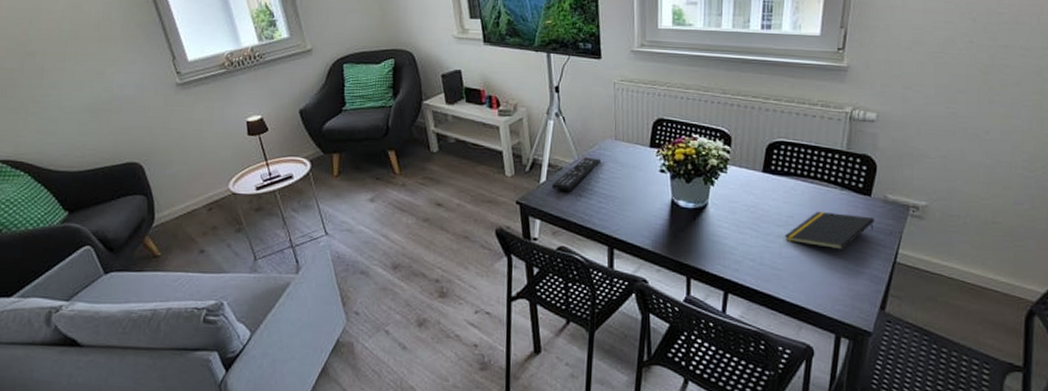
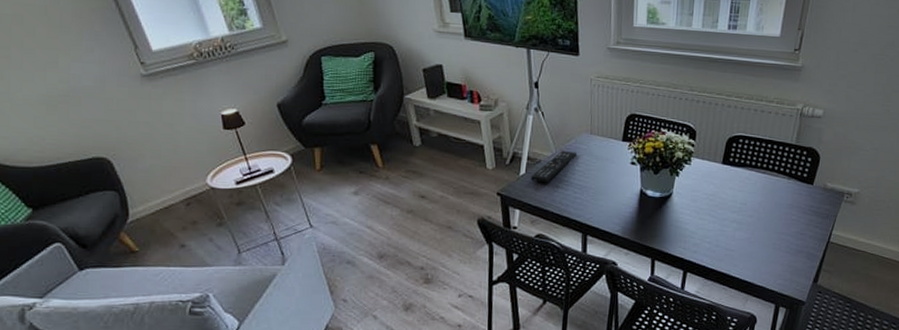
notepad: present [784,212,874,250] -> none [737,199,815,232]

